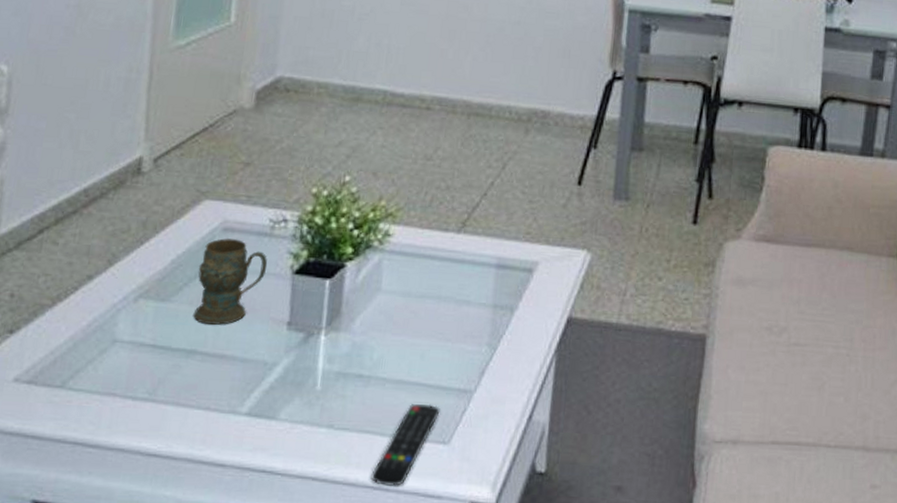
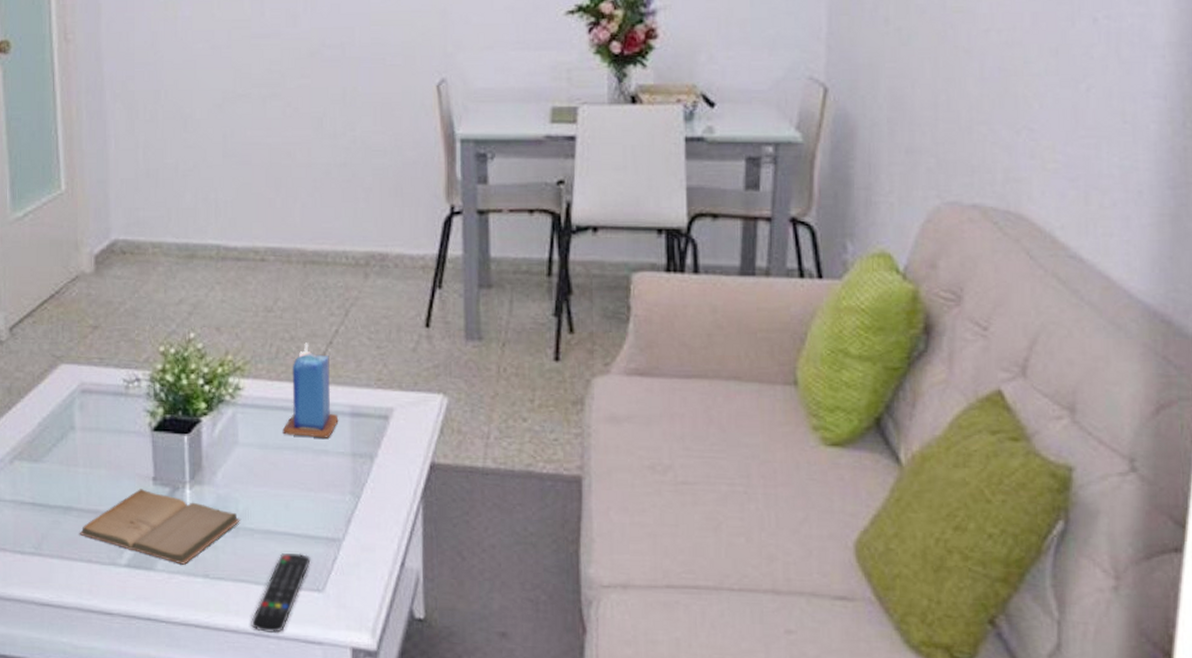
mug: present [193,237,268,325] -> none [63,399,127,482]
book: none [200,333,373,414] -> present [79,489,240,565]
candle: none [427,193,484,289] -> present [282,343,339,438]

